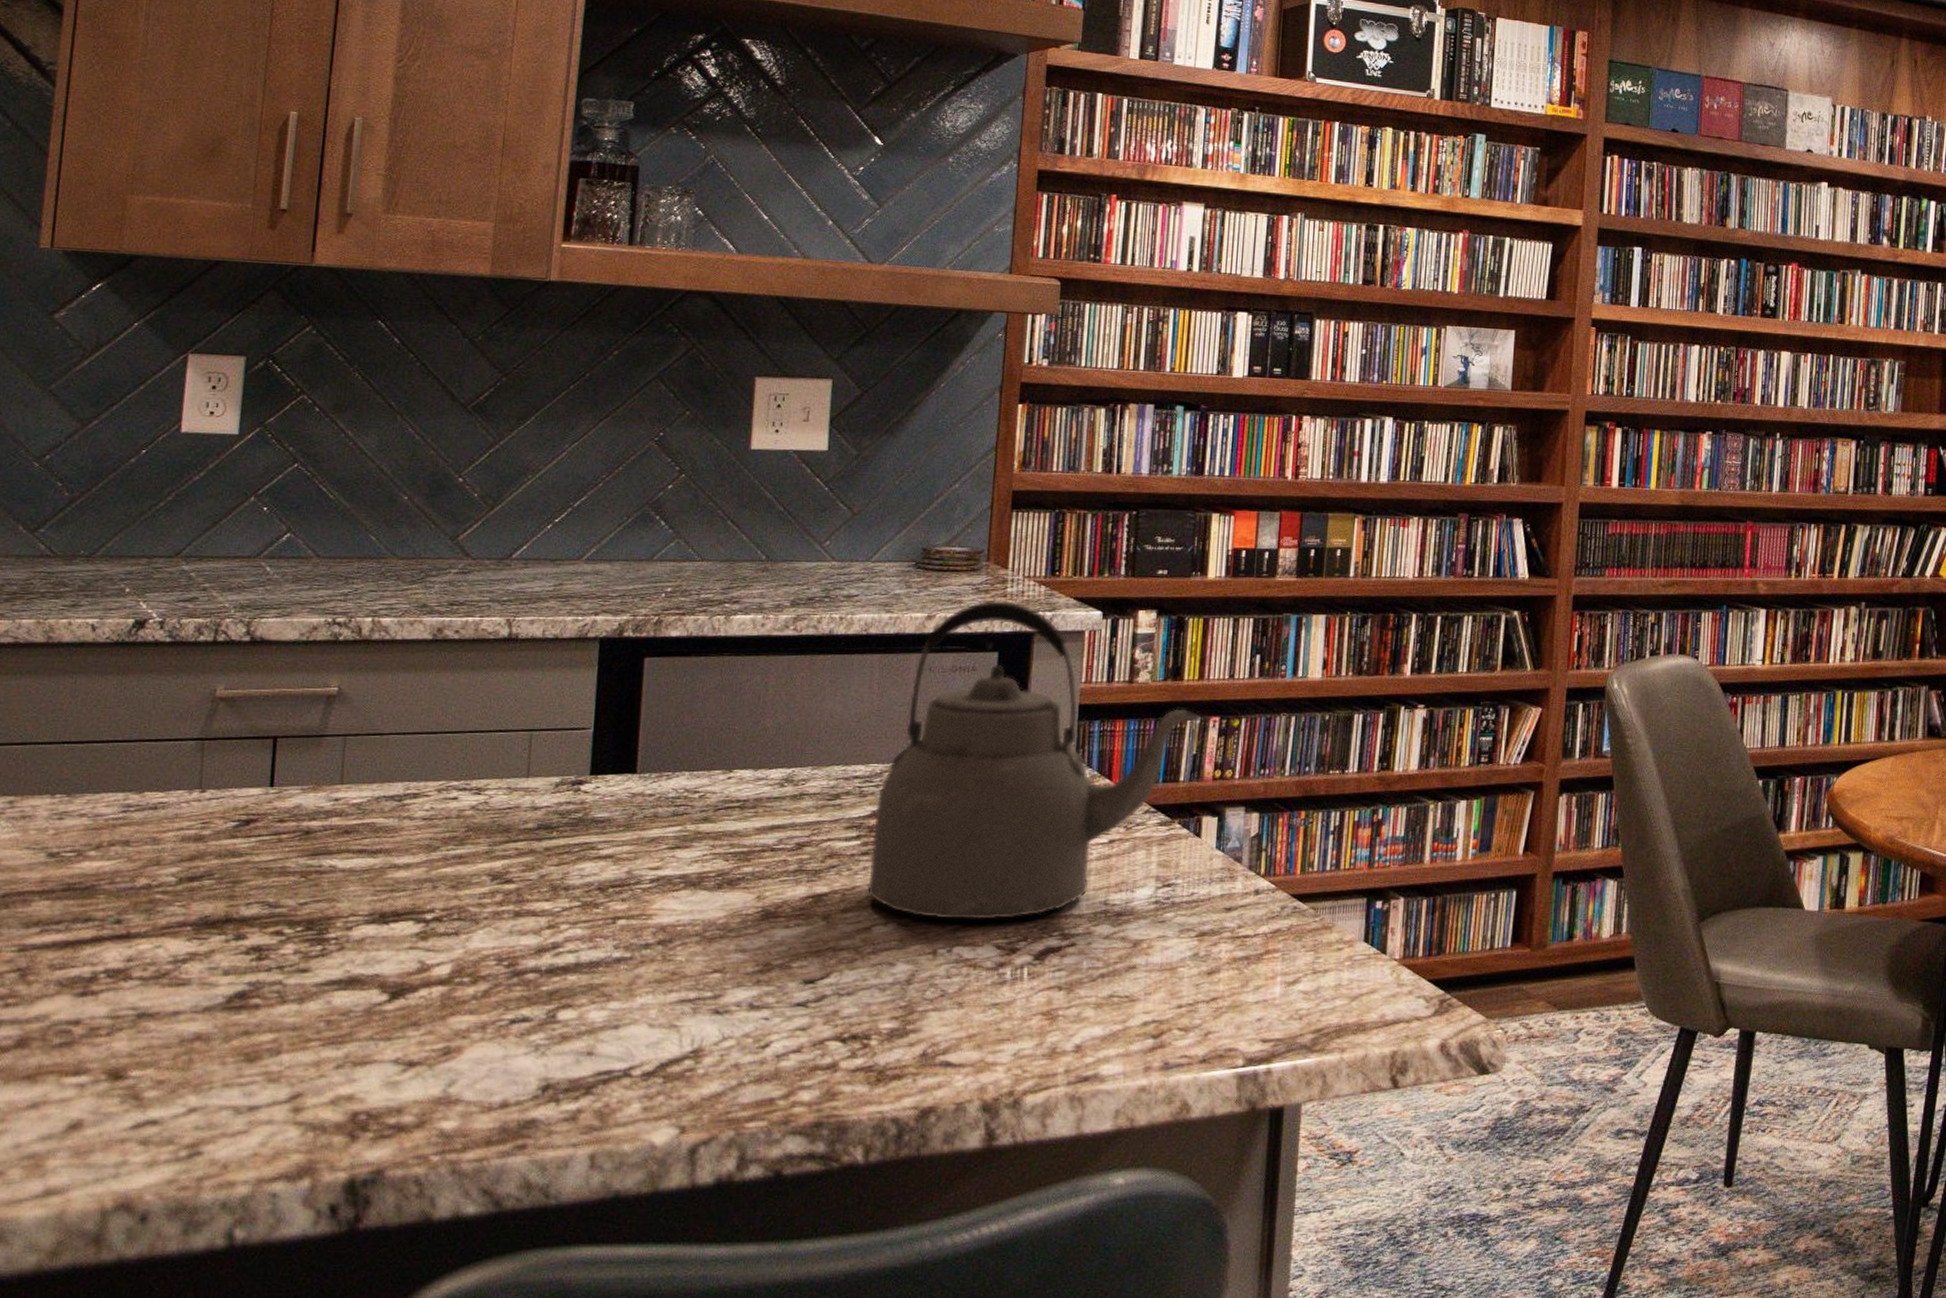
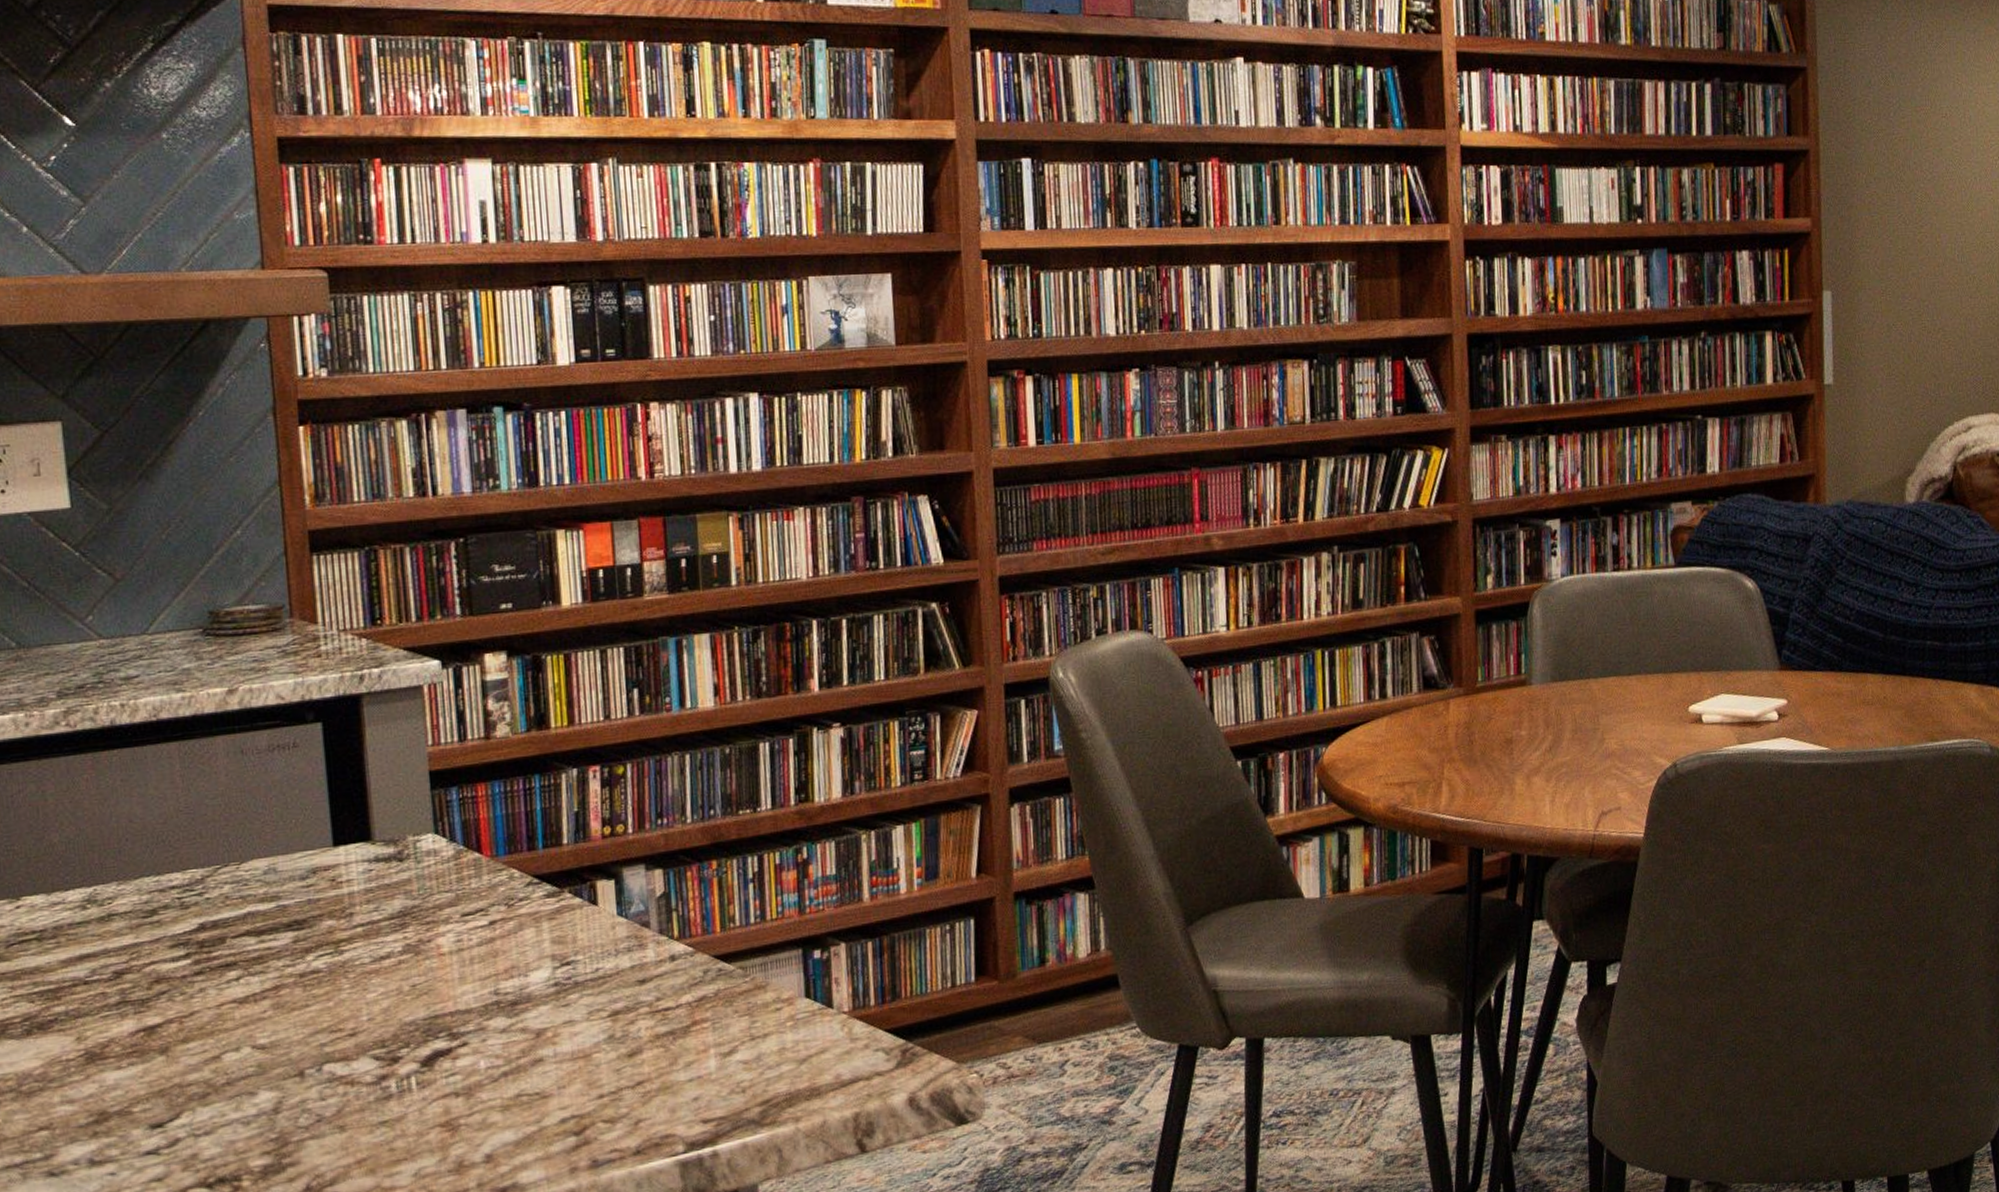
kettle: present [866,600,1201,920] -> none [202,661,578,1037]

